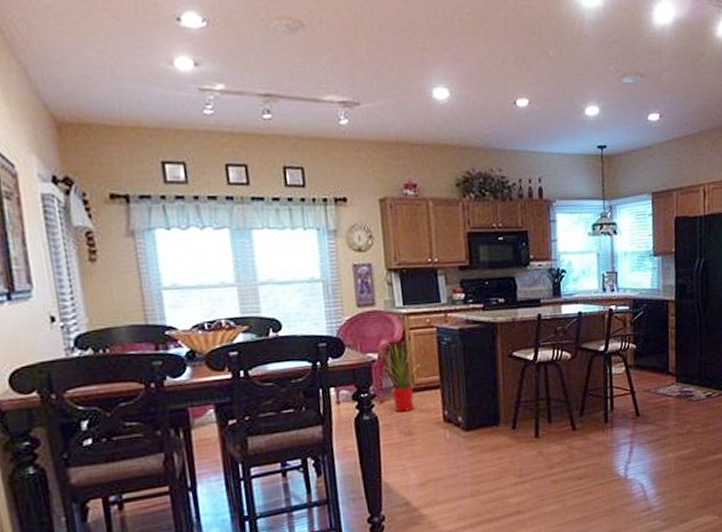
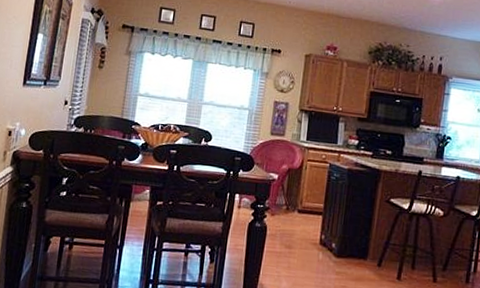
house plant: present [375,340,423,413] -> none [275,165,311,228]

